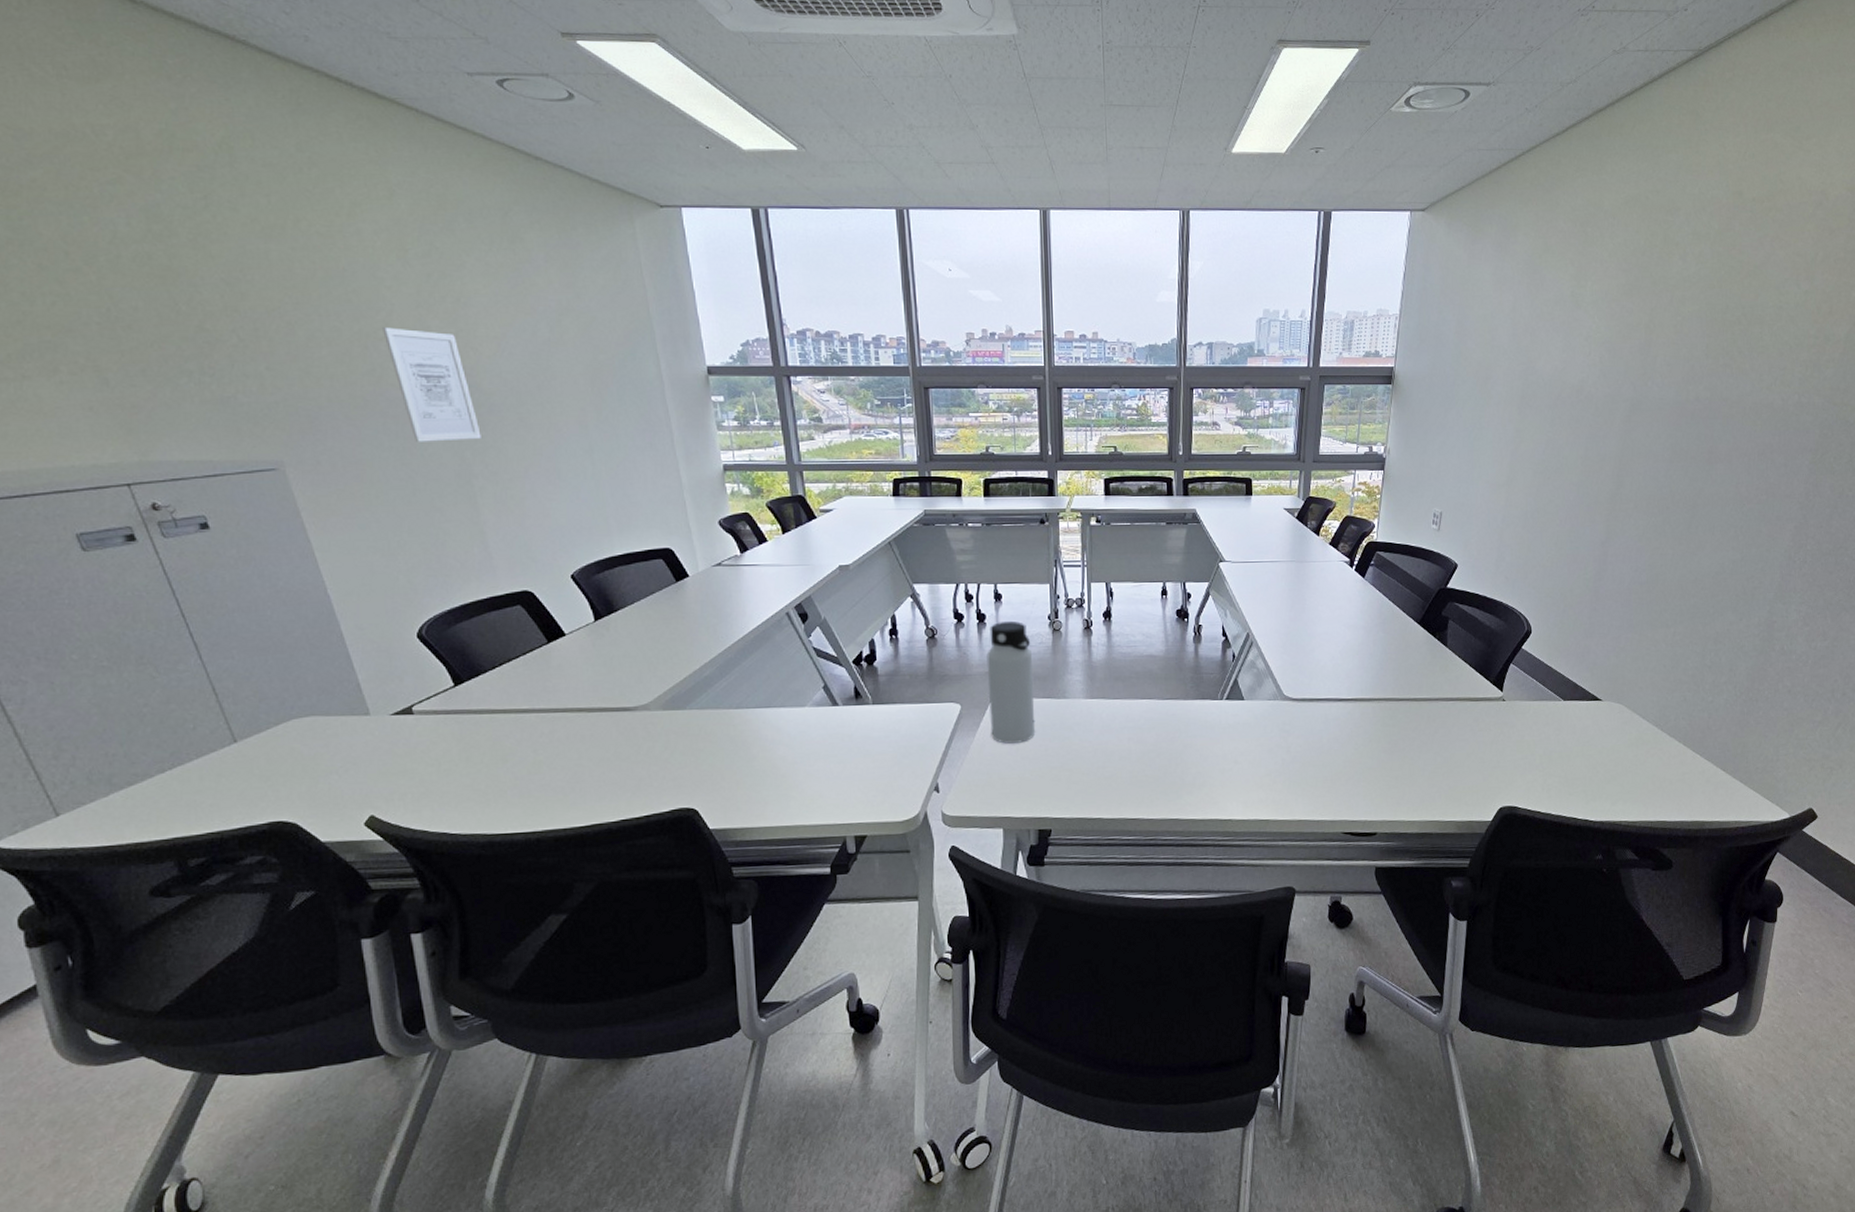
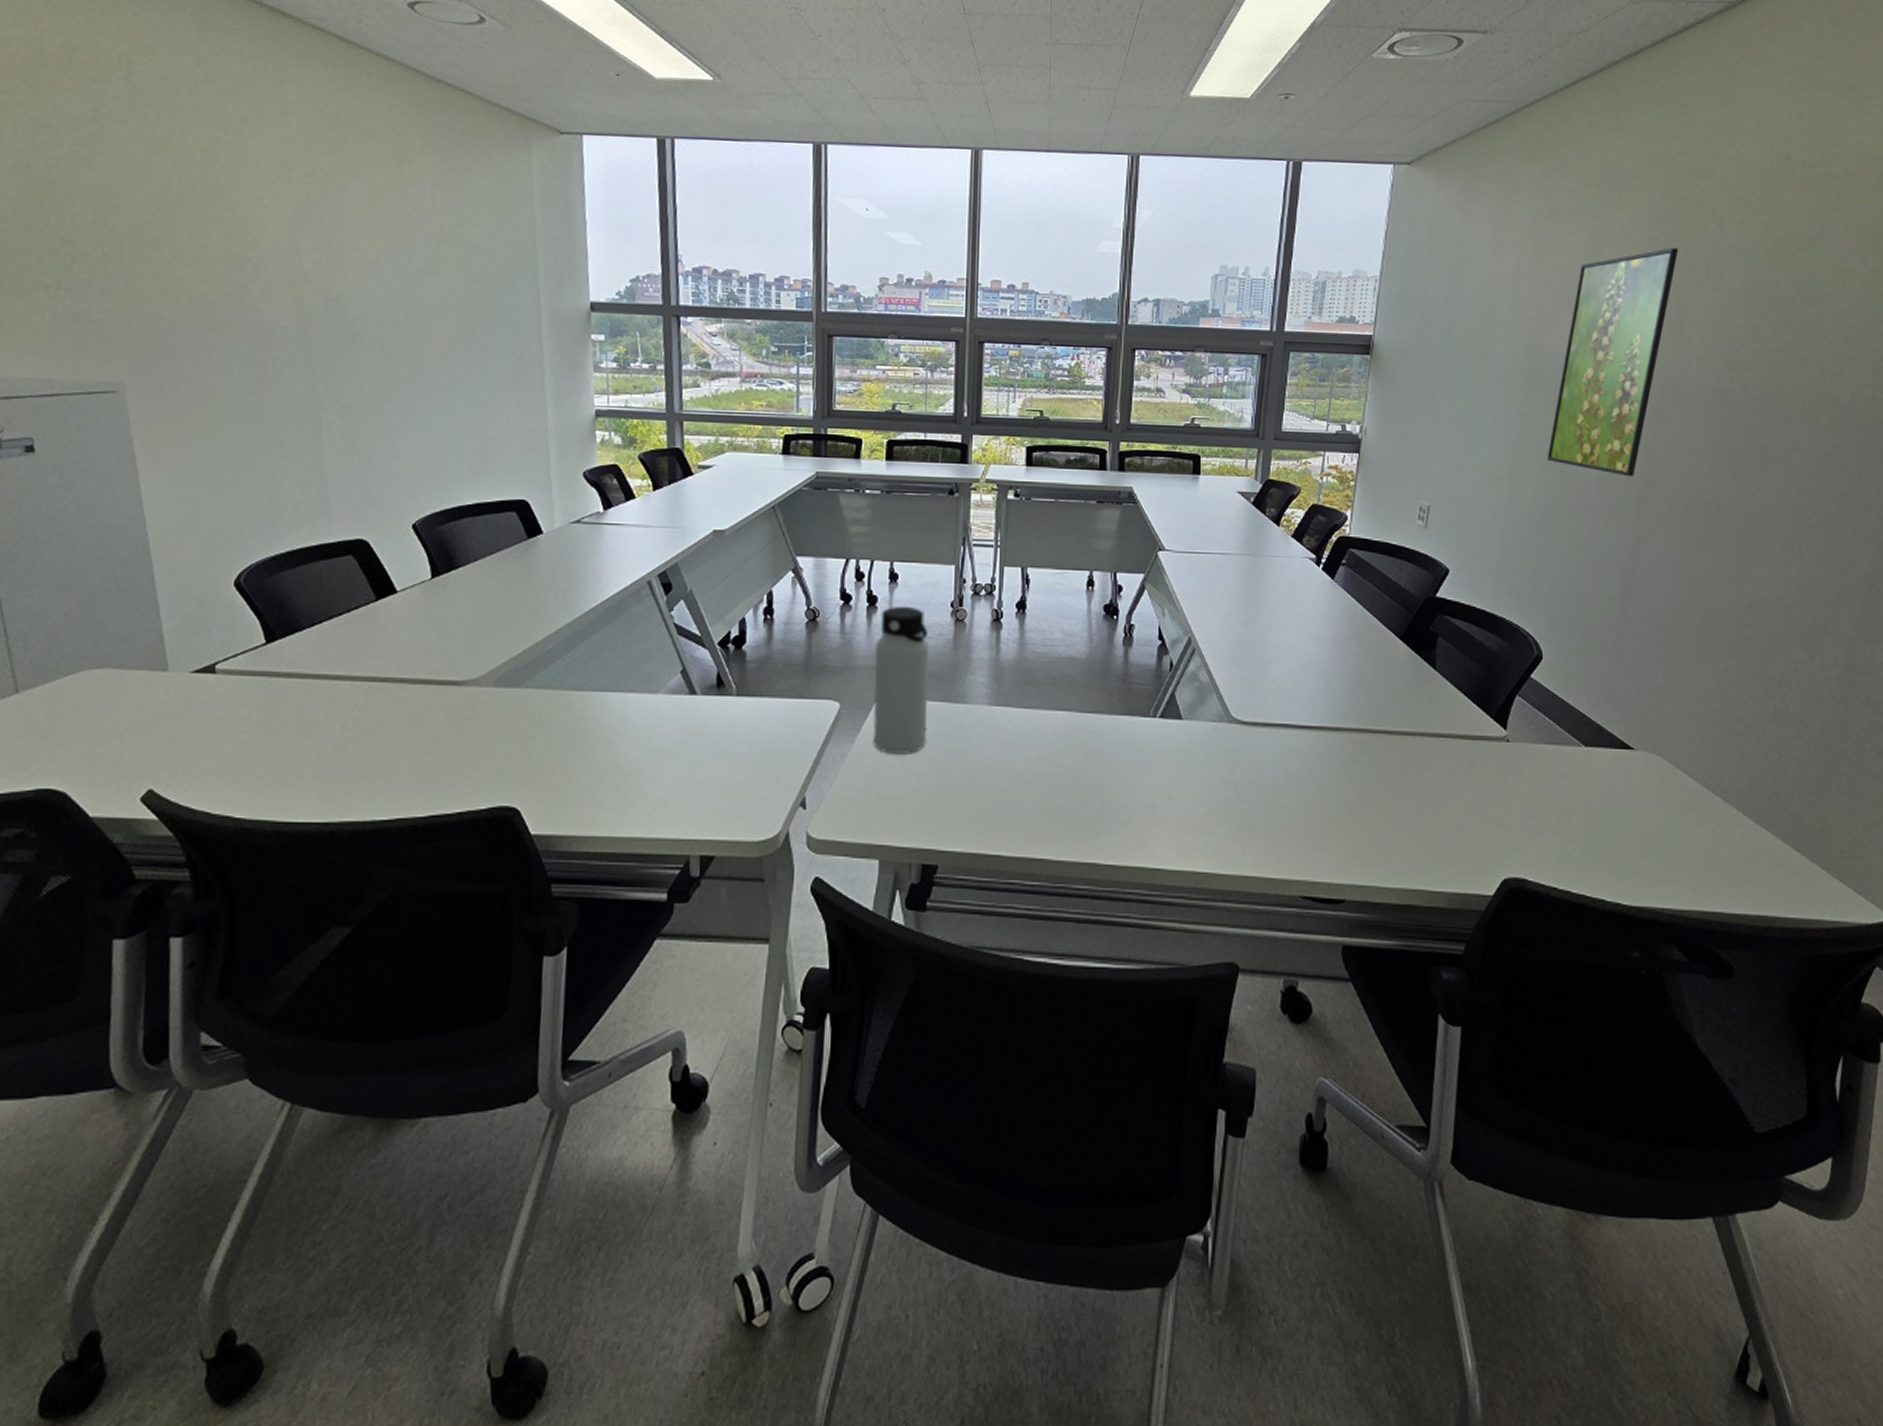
wall art: present [383,327,481,442] -> none [251,247,338,370]
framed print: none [1537,279,1648,479] -> present [1547,248,1679,477]

